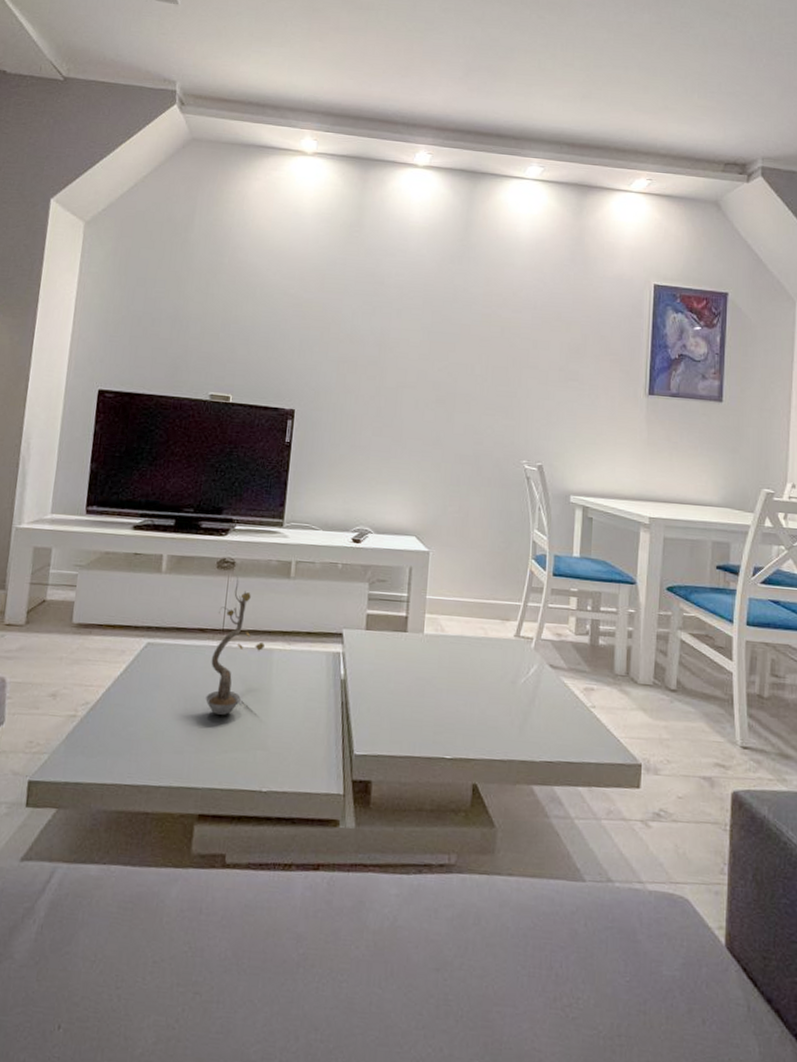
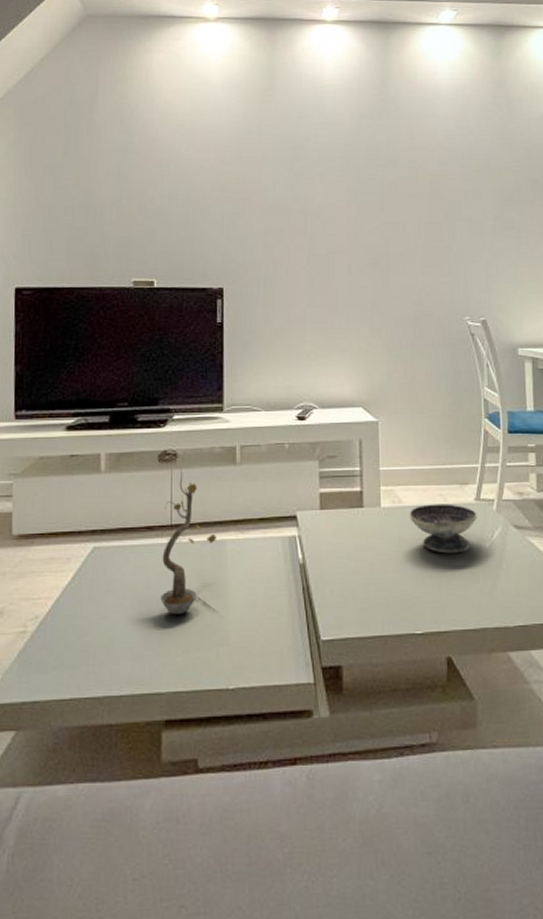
bowl: none [450,635,516,686] -> present [409,504,478,554]

